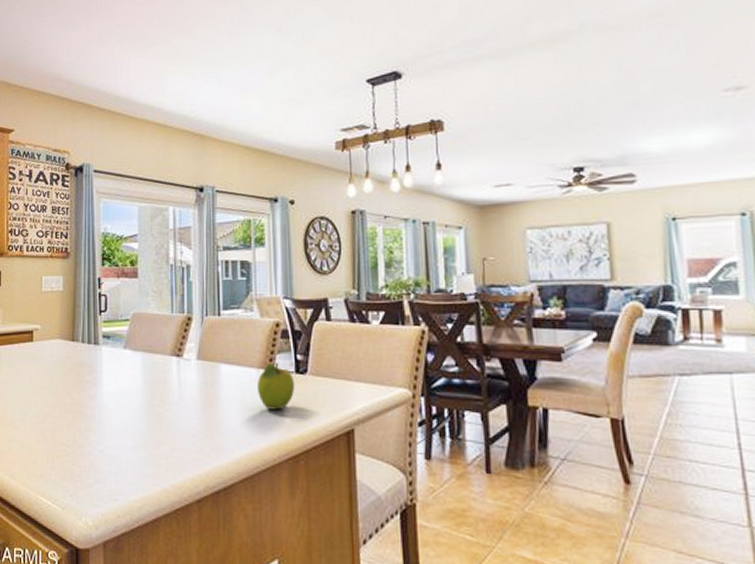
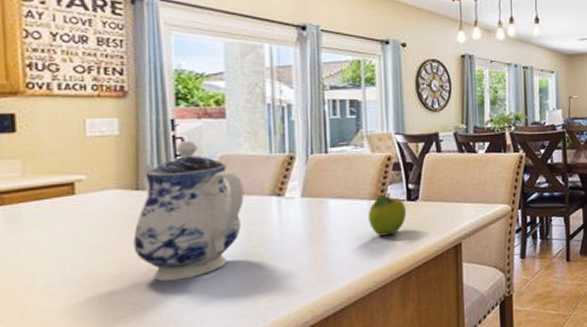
teapot: none [69,297,150,430] -> present [133,140,244,282]

